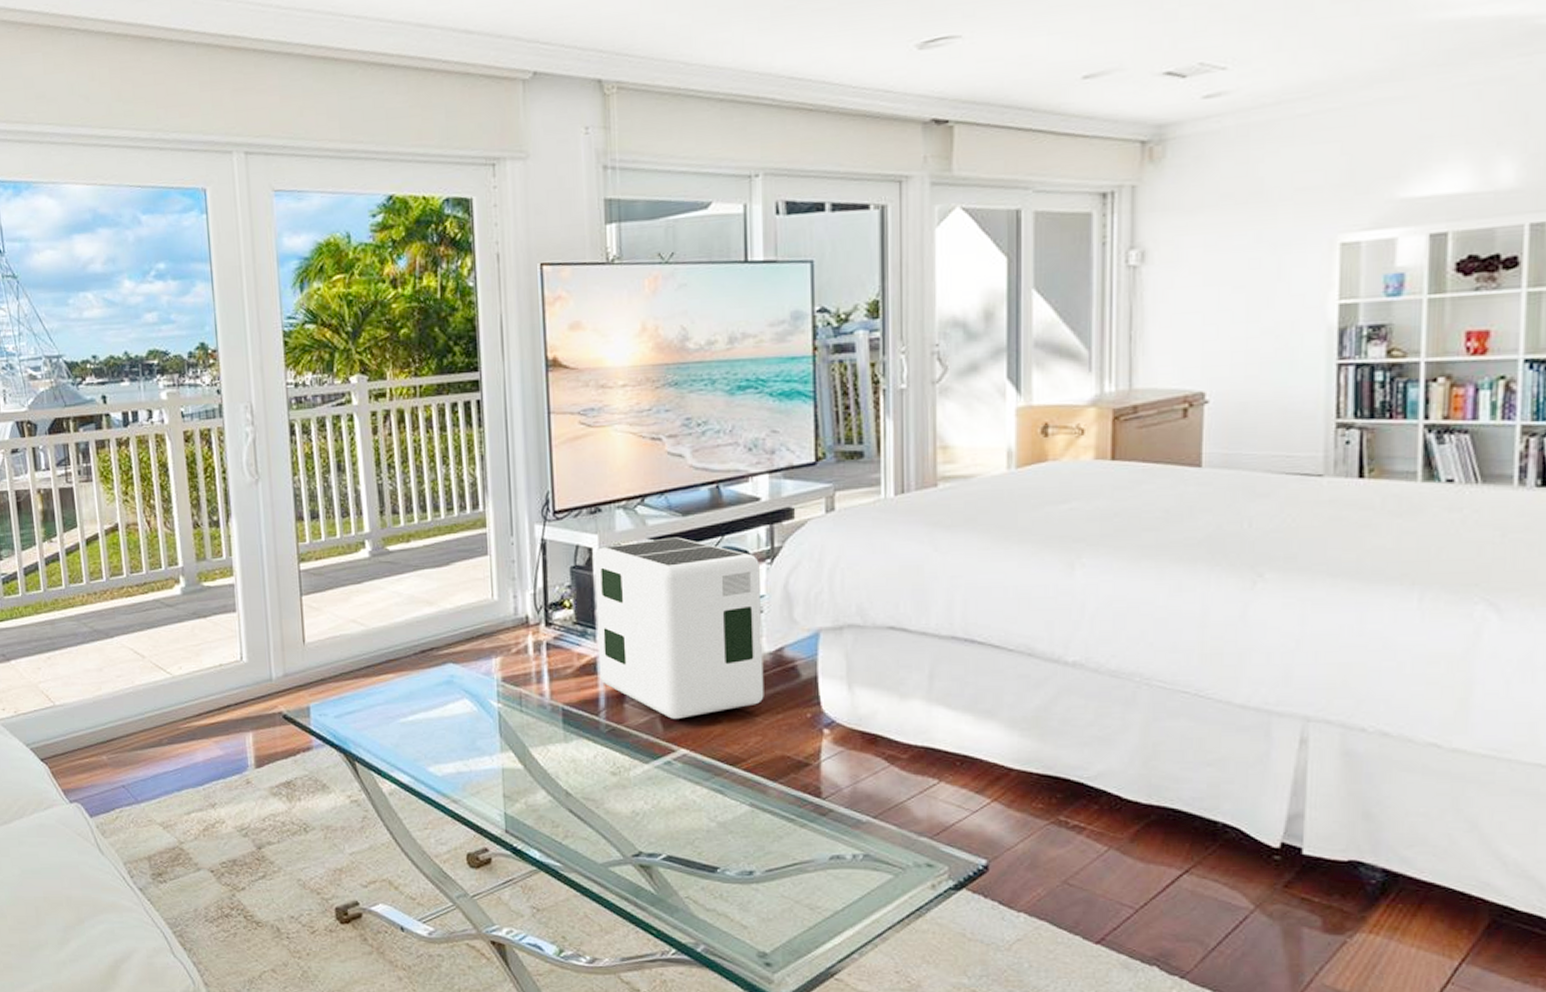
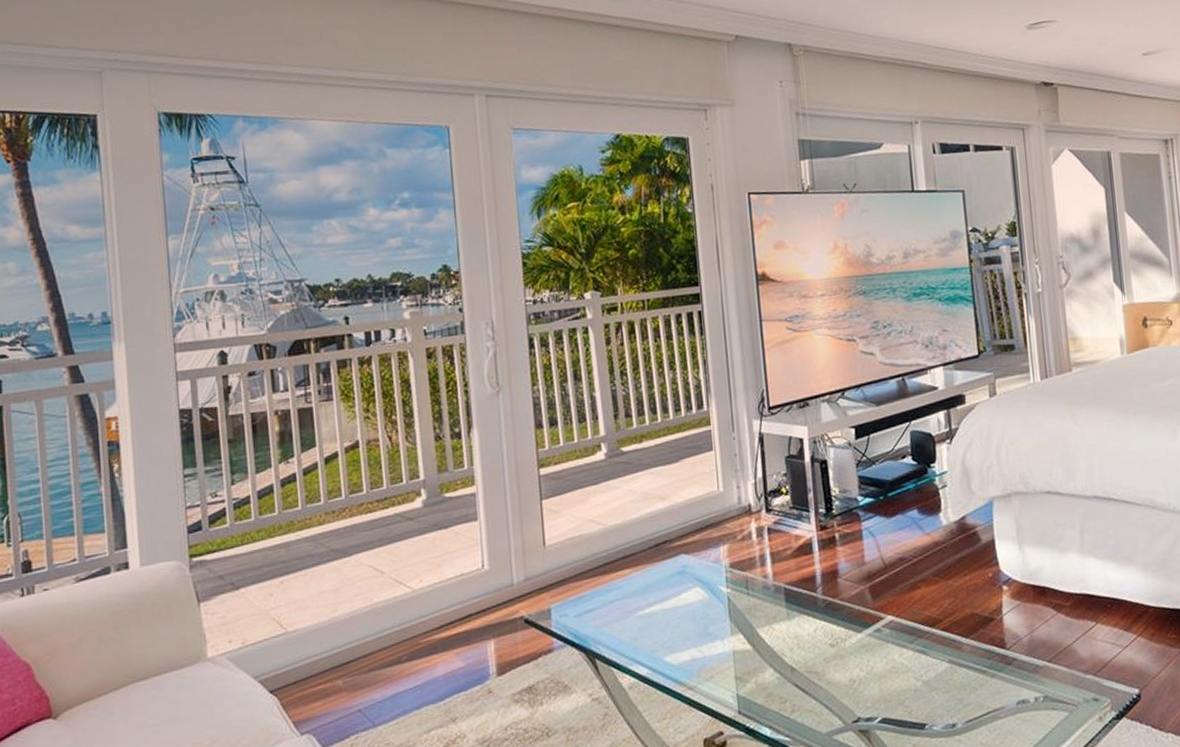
air purifier: present [594,537,764,719] -> none [805,424,953,589]

